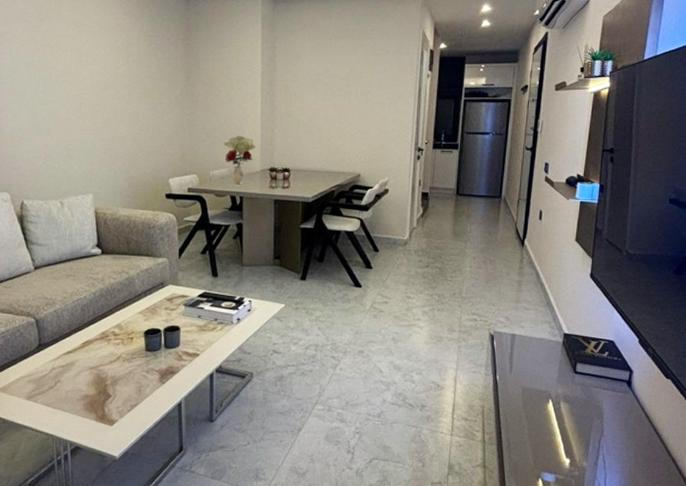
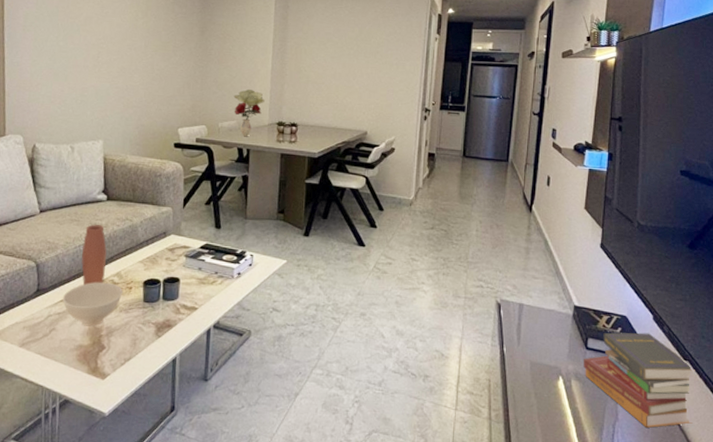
bowl: none [64,334,124,377] -> present [62,282,123,327]
vase: none [81,278,106,338] -> present [81,223,107,286]
books: none [572,355,676,441] -> present [584,332,695,428]

